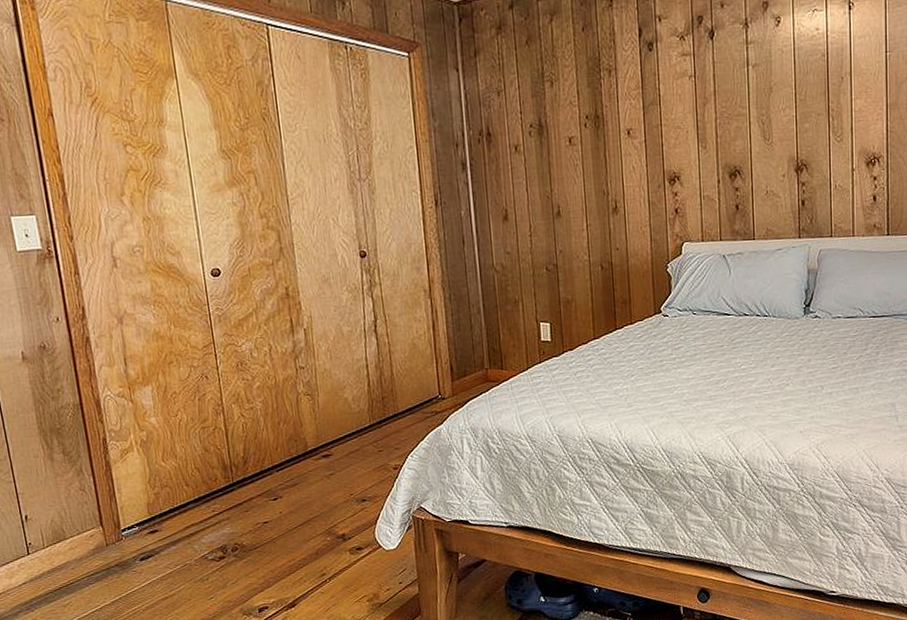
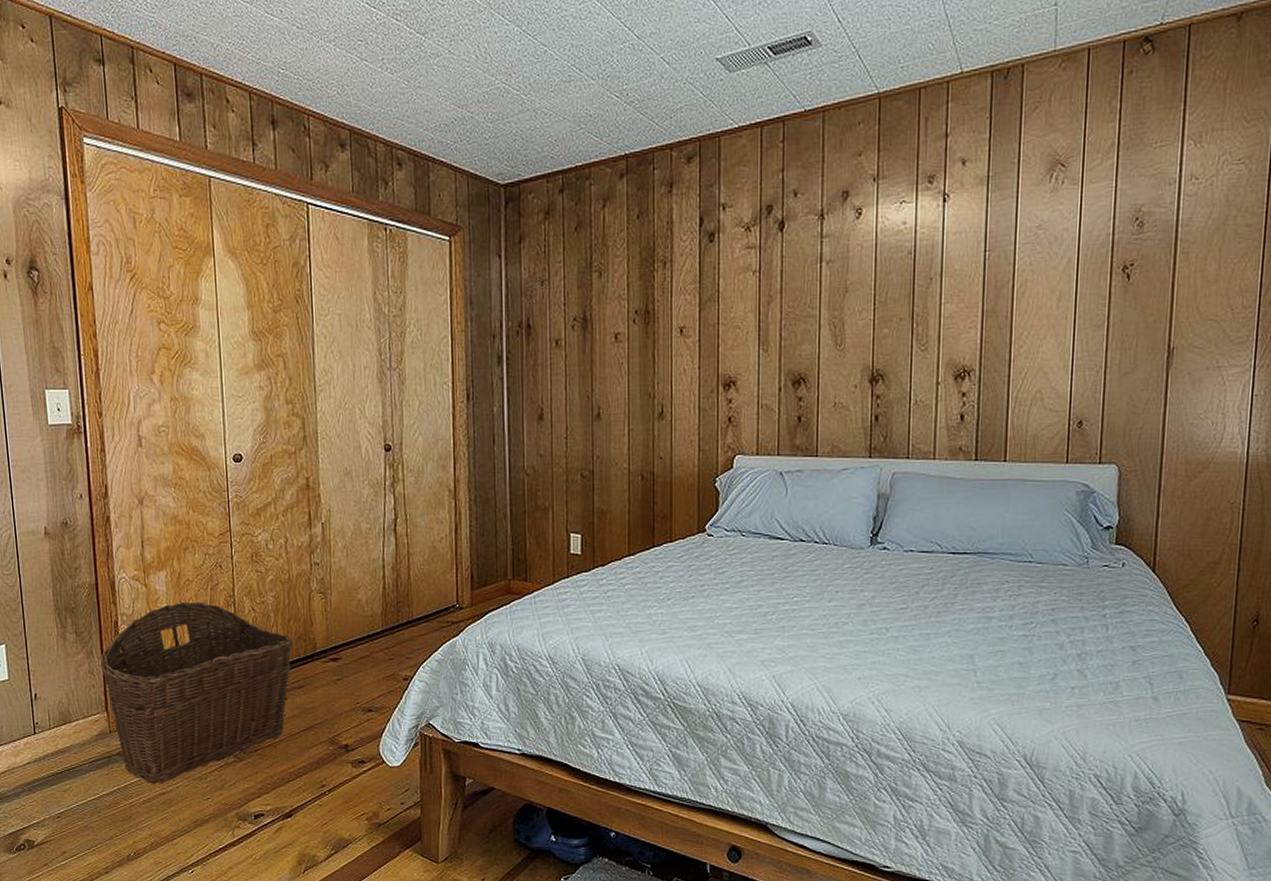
wicker basket: none [90,412,284,591] -> present [99,601,293,785]

